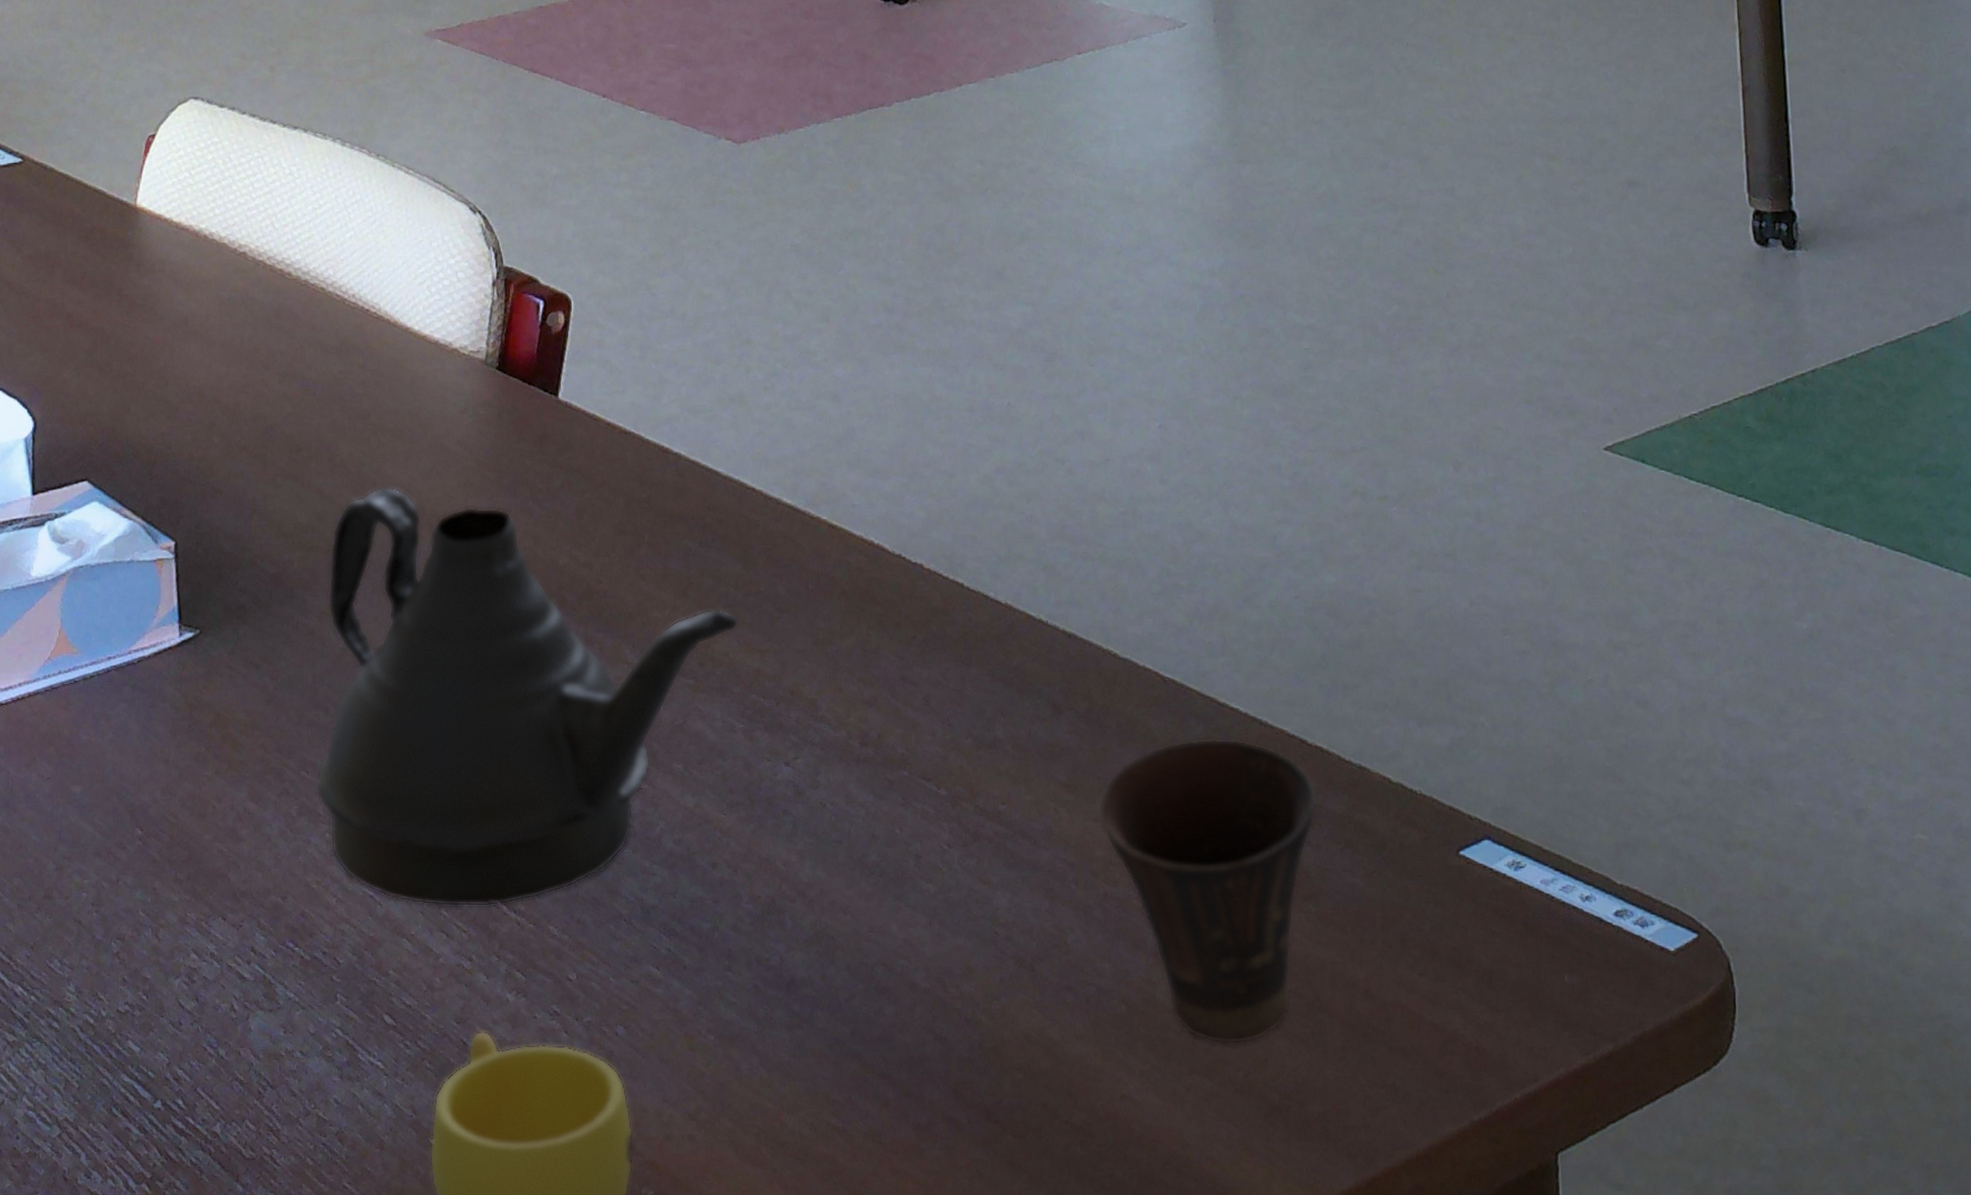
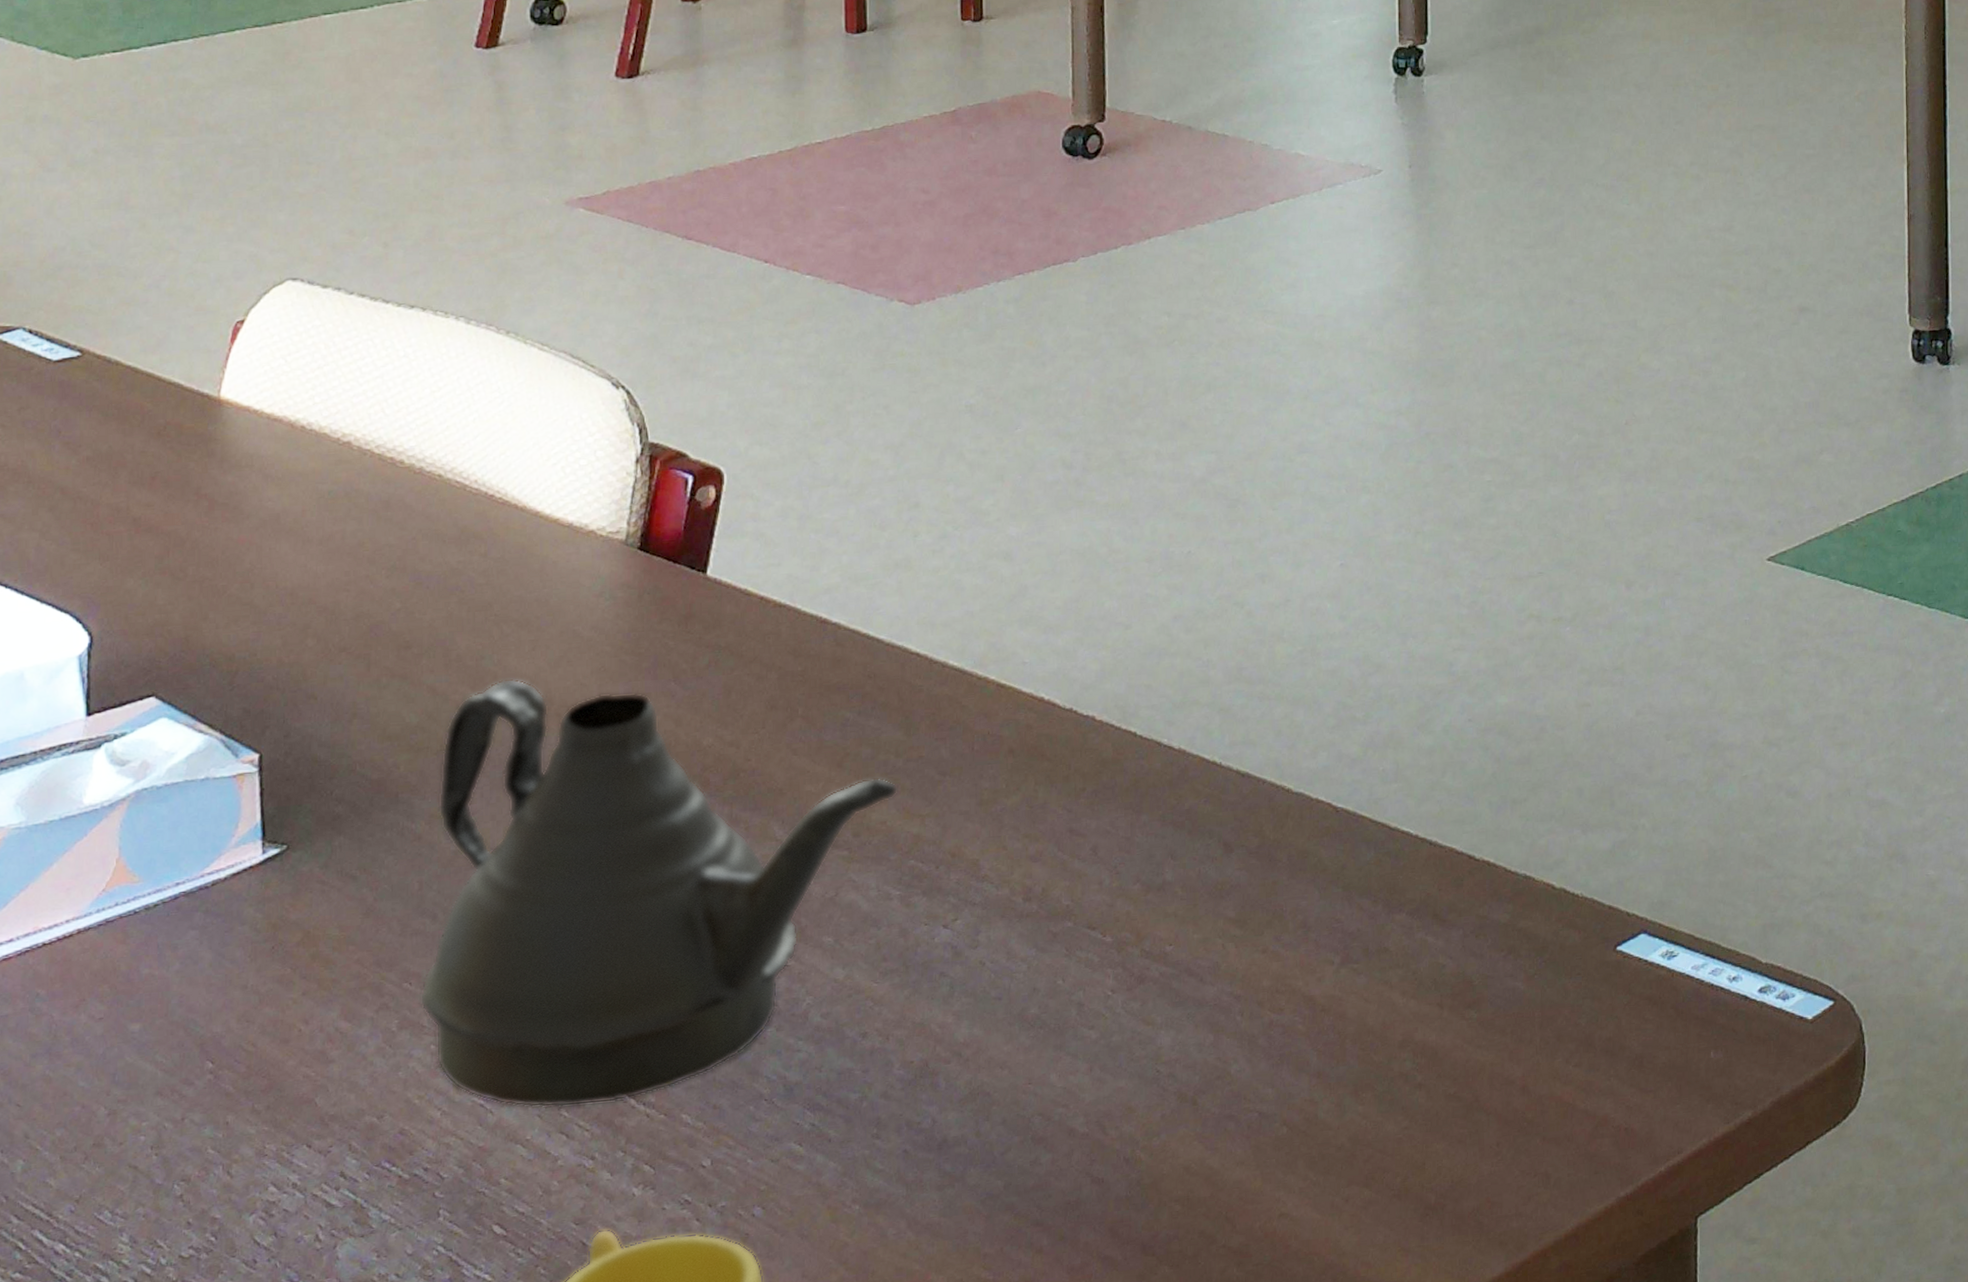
cup: present [1098,738,1318,1045] -> none [1266,860,1483,1154]

